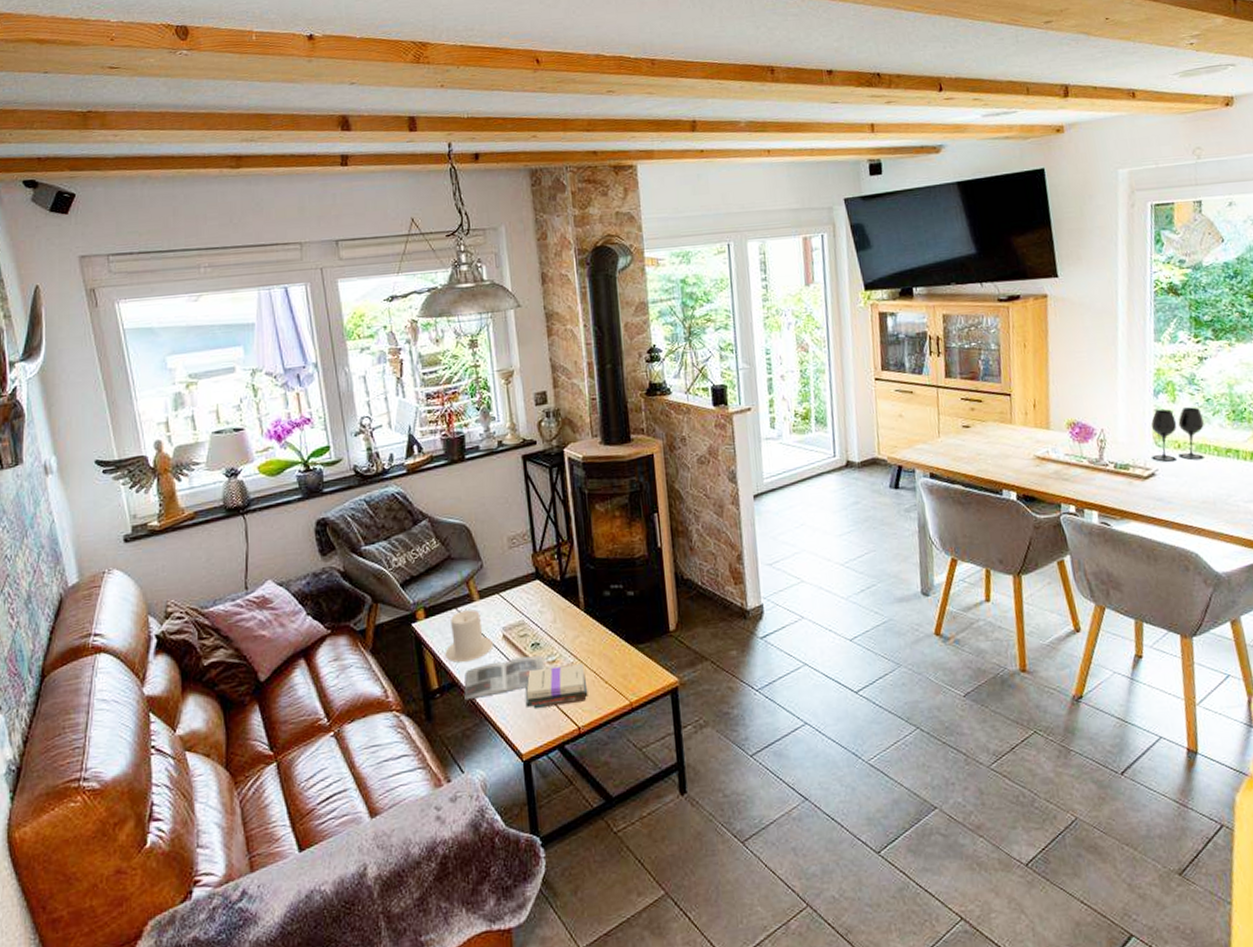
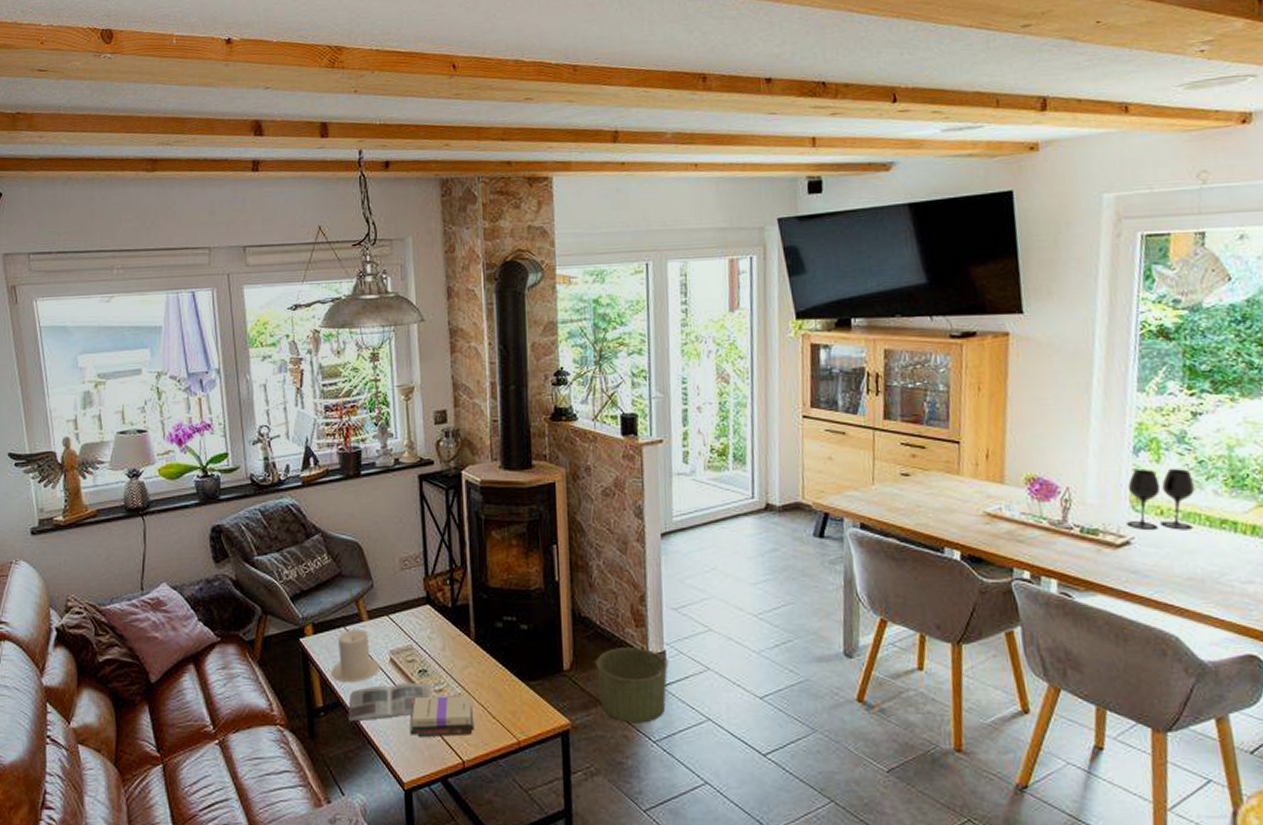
basket: none [698,603,766,675] -> present [595,647,668,723]

